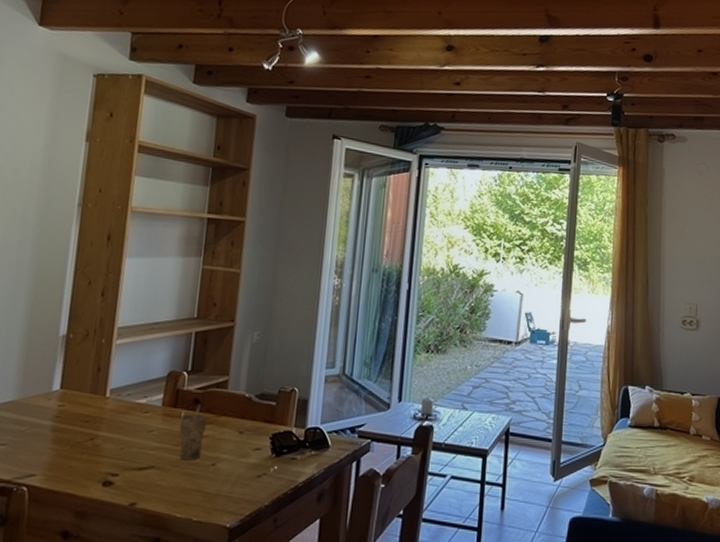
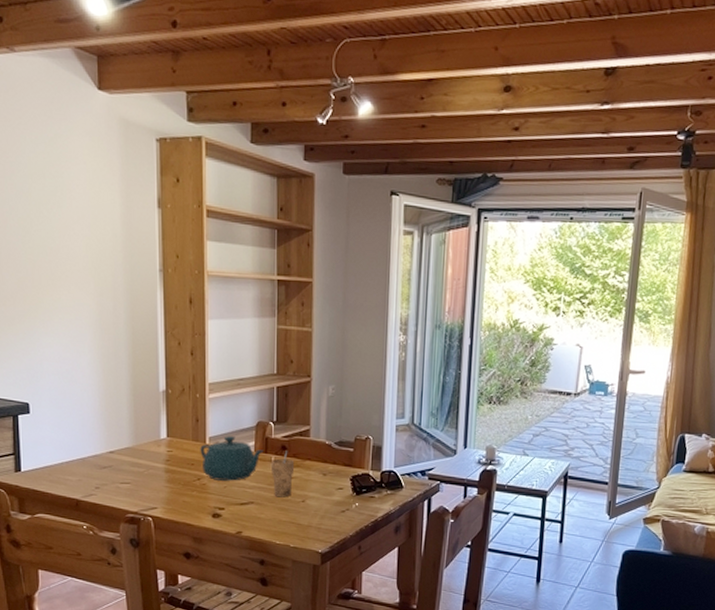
teapot: none [97,388,173,441] -> present [200,436,264,481]

